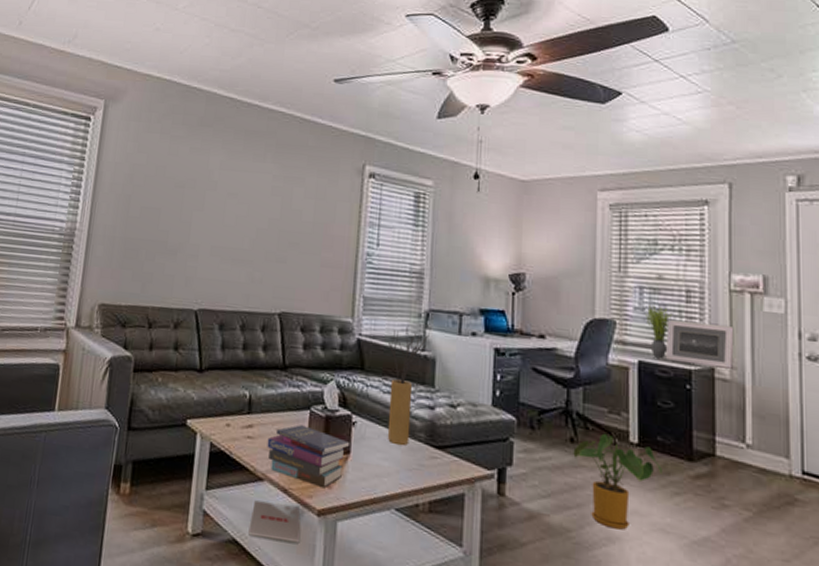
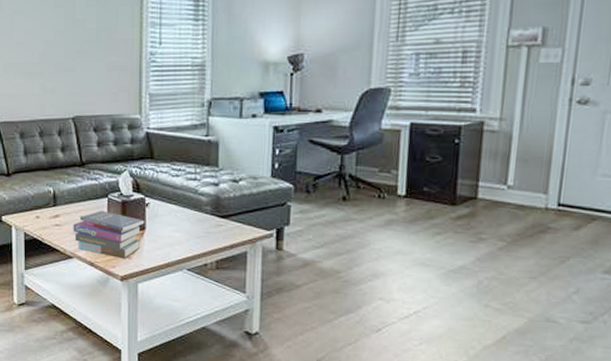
magazine: present [248,500,301,543] -> none [64,274,108,303]
vase: present [387,327,428,445] -> none [175,117,211,218]
house plant: present [573,433,662,530] -> none [345,190,426,267]
potted plant: present [646,304,673,360] -> none [420,69,448,119]
picture frame: present [666,320,734,370] -> none [438,81,508,122]

